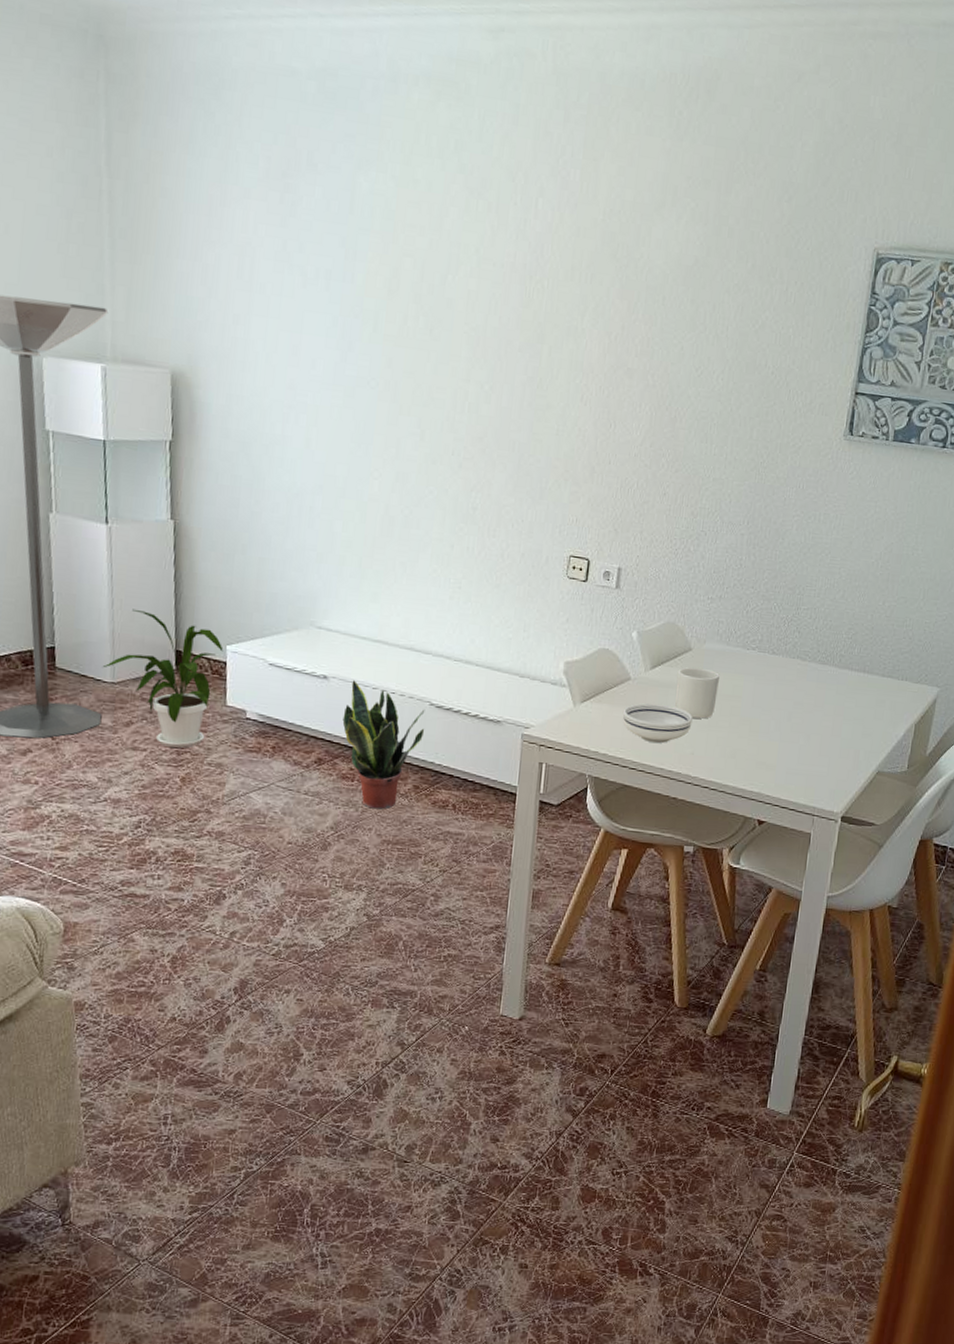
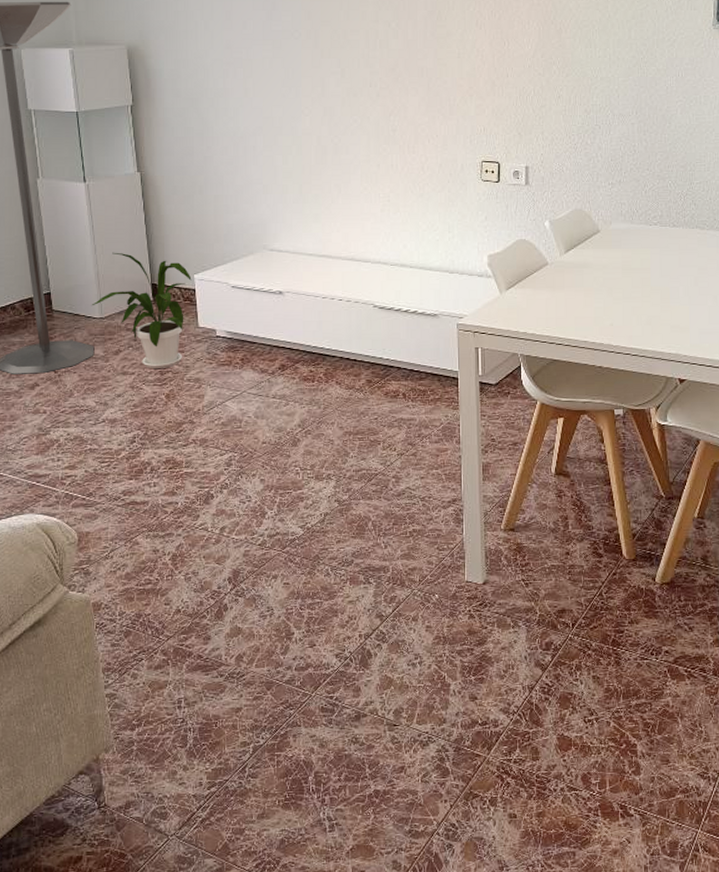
potted plant: present [342,680,425,810] -> none [299,293,371,405]
bowl: present [622,702,693,744] -> none [544,283,608,319]
mug: present [675,666,720,719] -> none [589,246,628,292]

